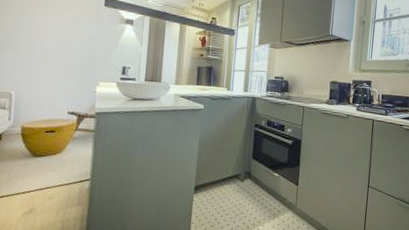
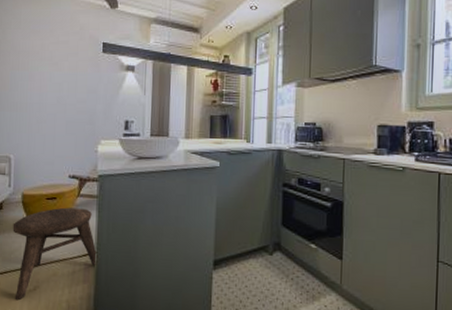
stool: none [10,139,92,221] -> present [12,207,98,300]

